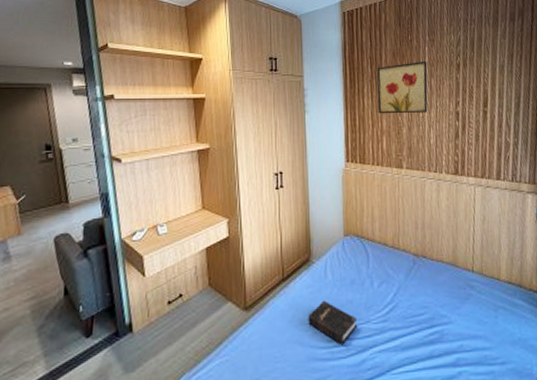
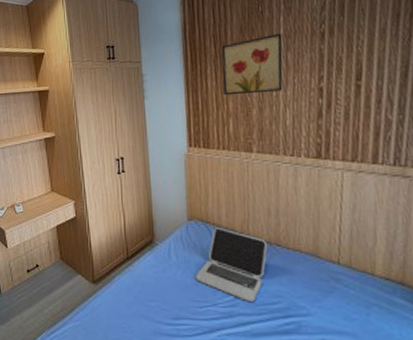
hardback book: present [308,300,358,345] -> none [153,280,204,324]
laptop: none [351,242,416,316] -> present [196,228,268,303]

